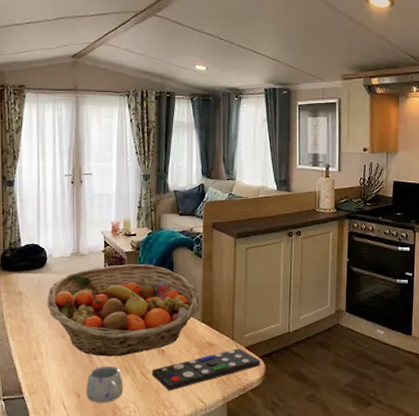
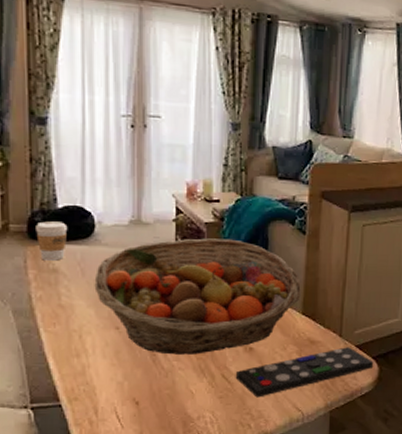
coffee cup: none [6,256,28,286] -> present [36,221,68,261]
mug: present [86,365,124,404] -> none [148,366,198,413]

